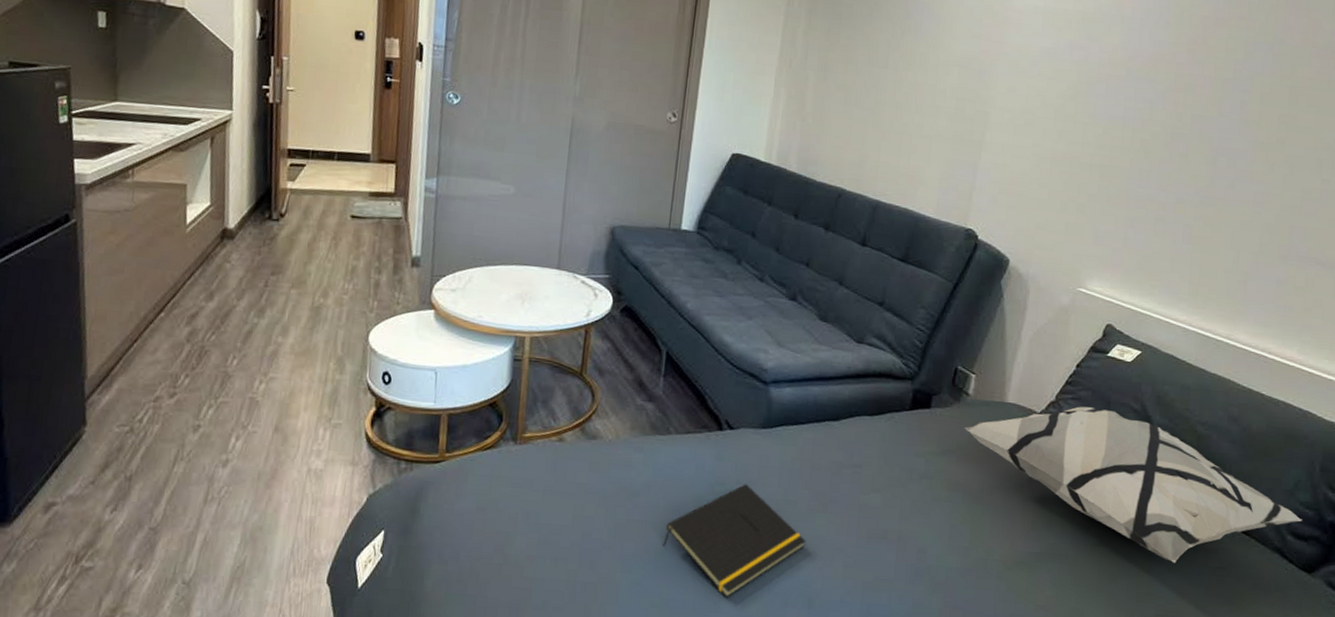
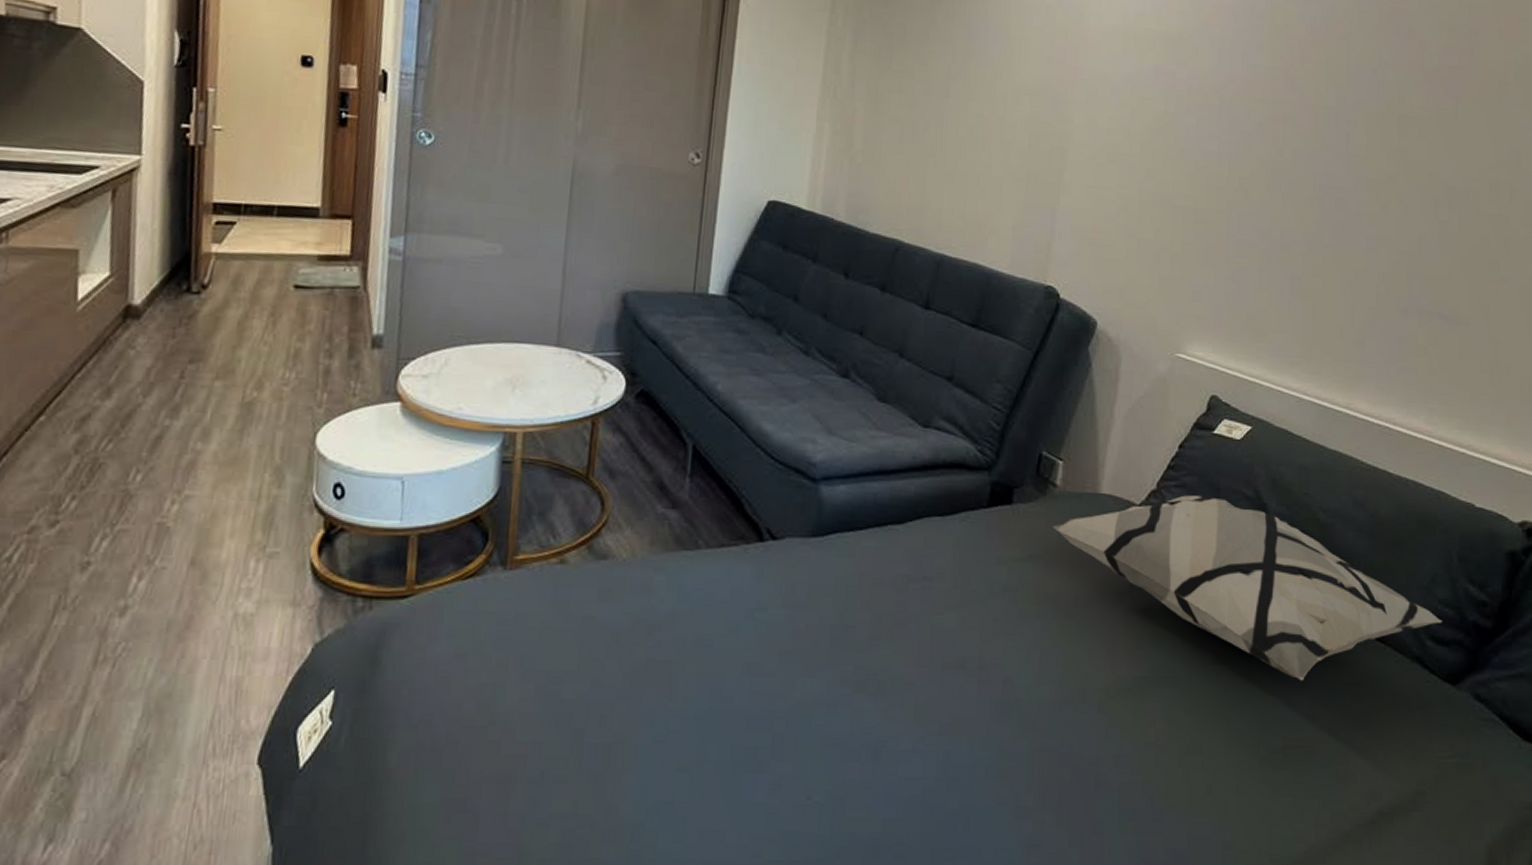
notepad: present [662,484,806,598] -> none [691,608,869,754]

